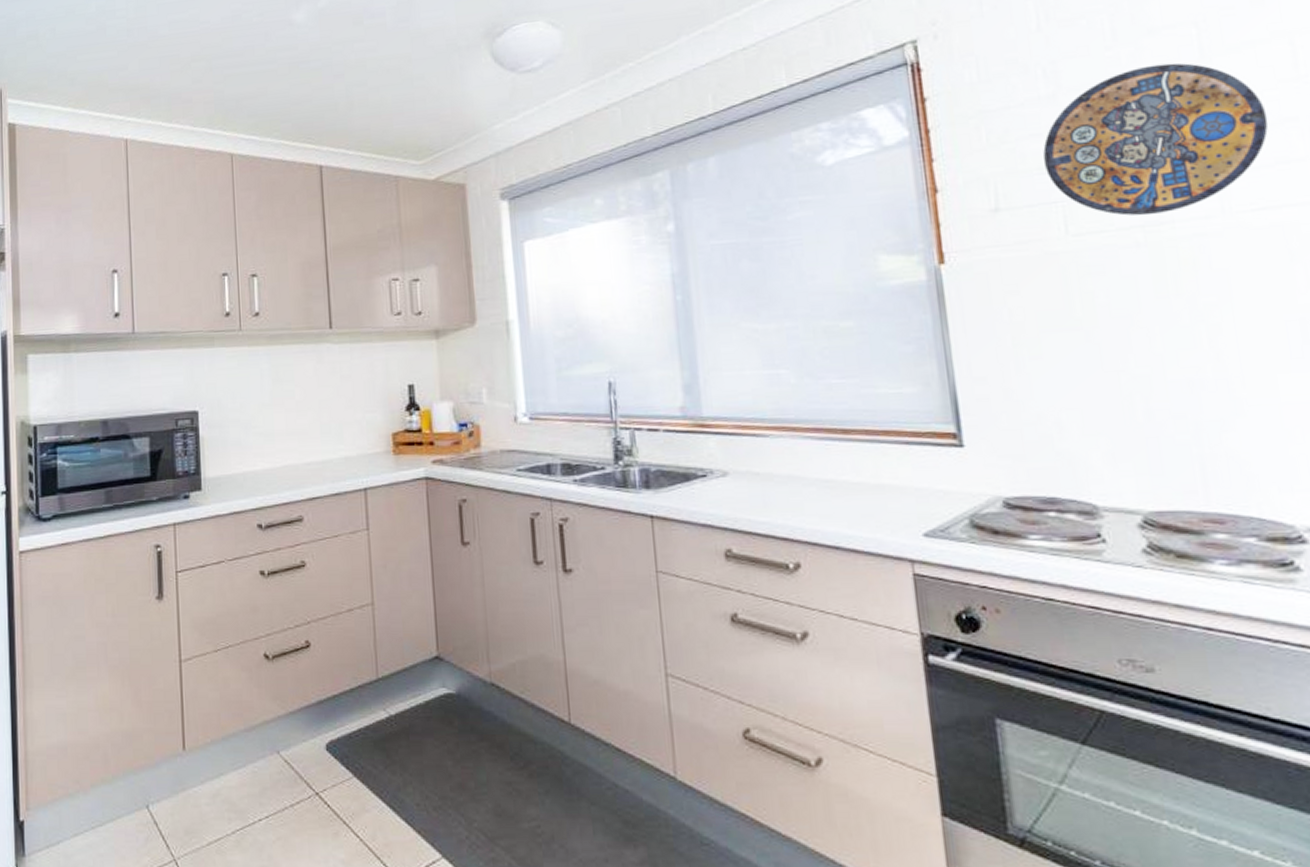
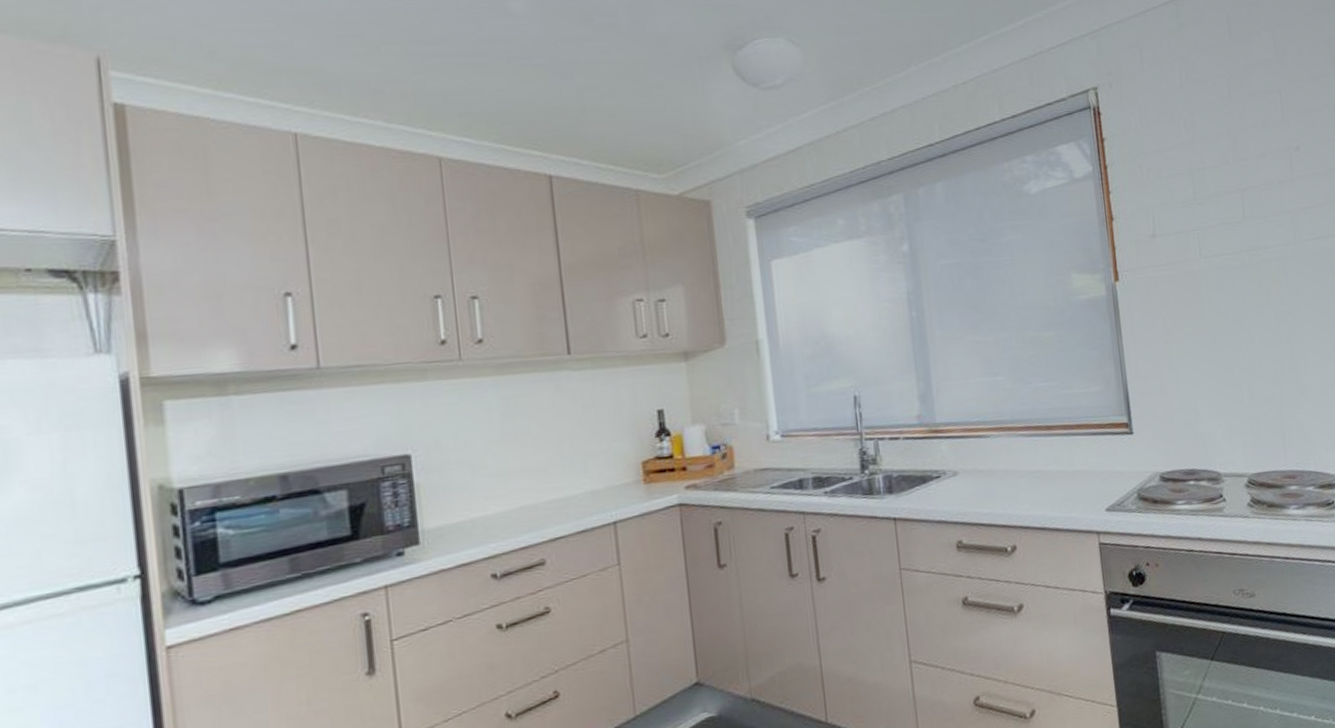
manhole cover: present [1043,62,1269,216] -> none [1185,121,1321,243]

